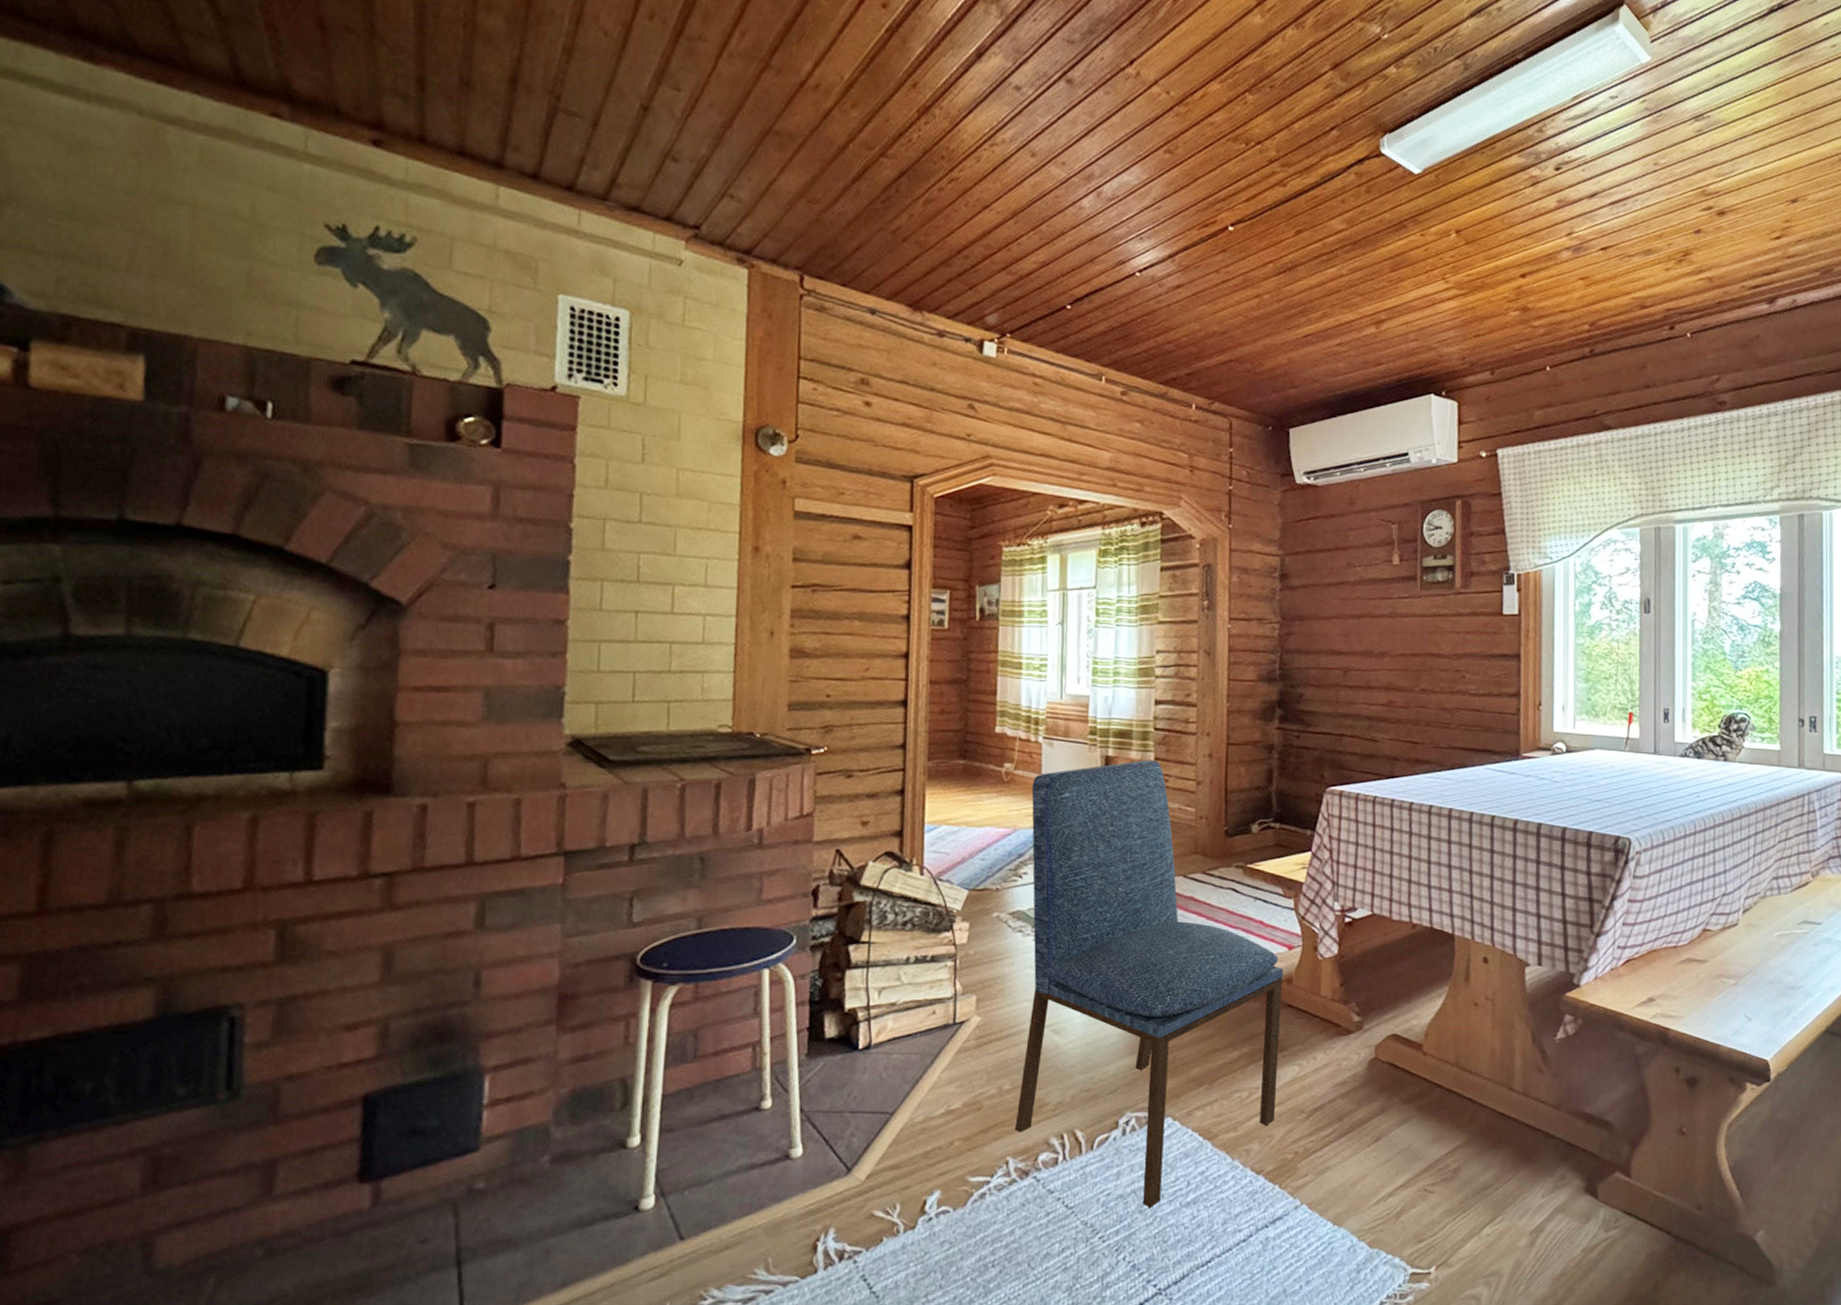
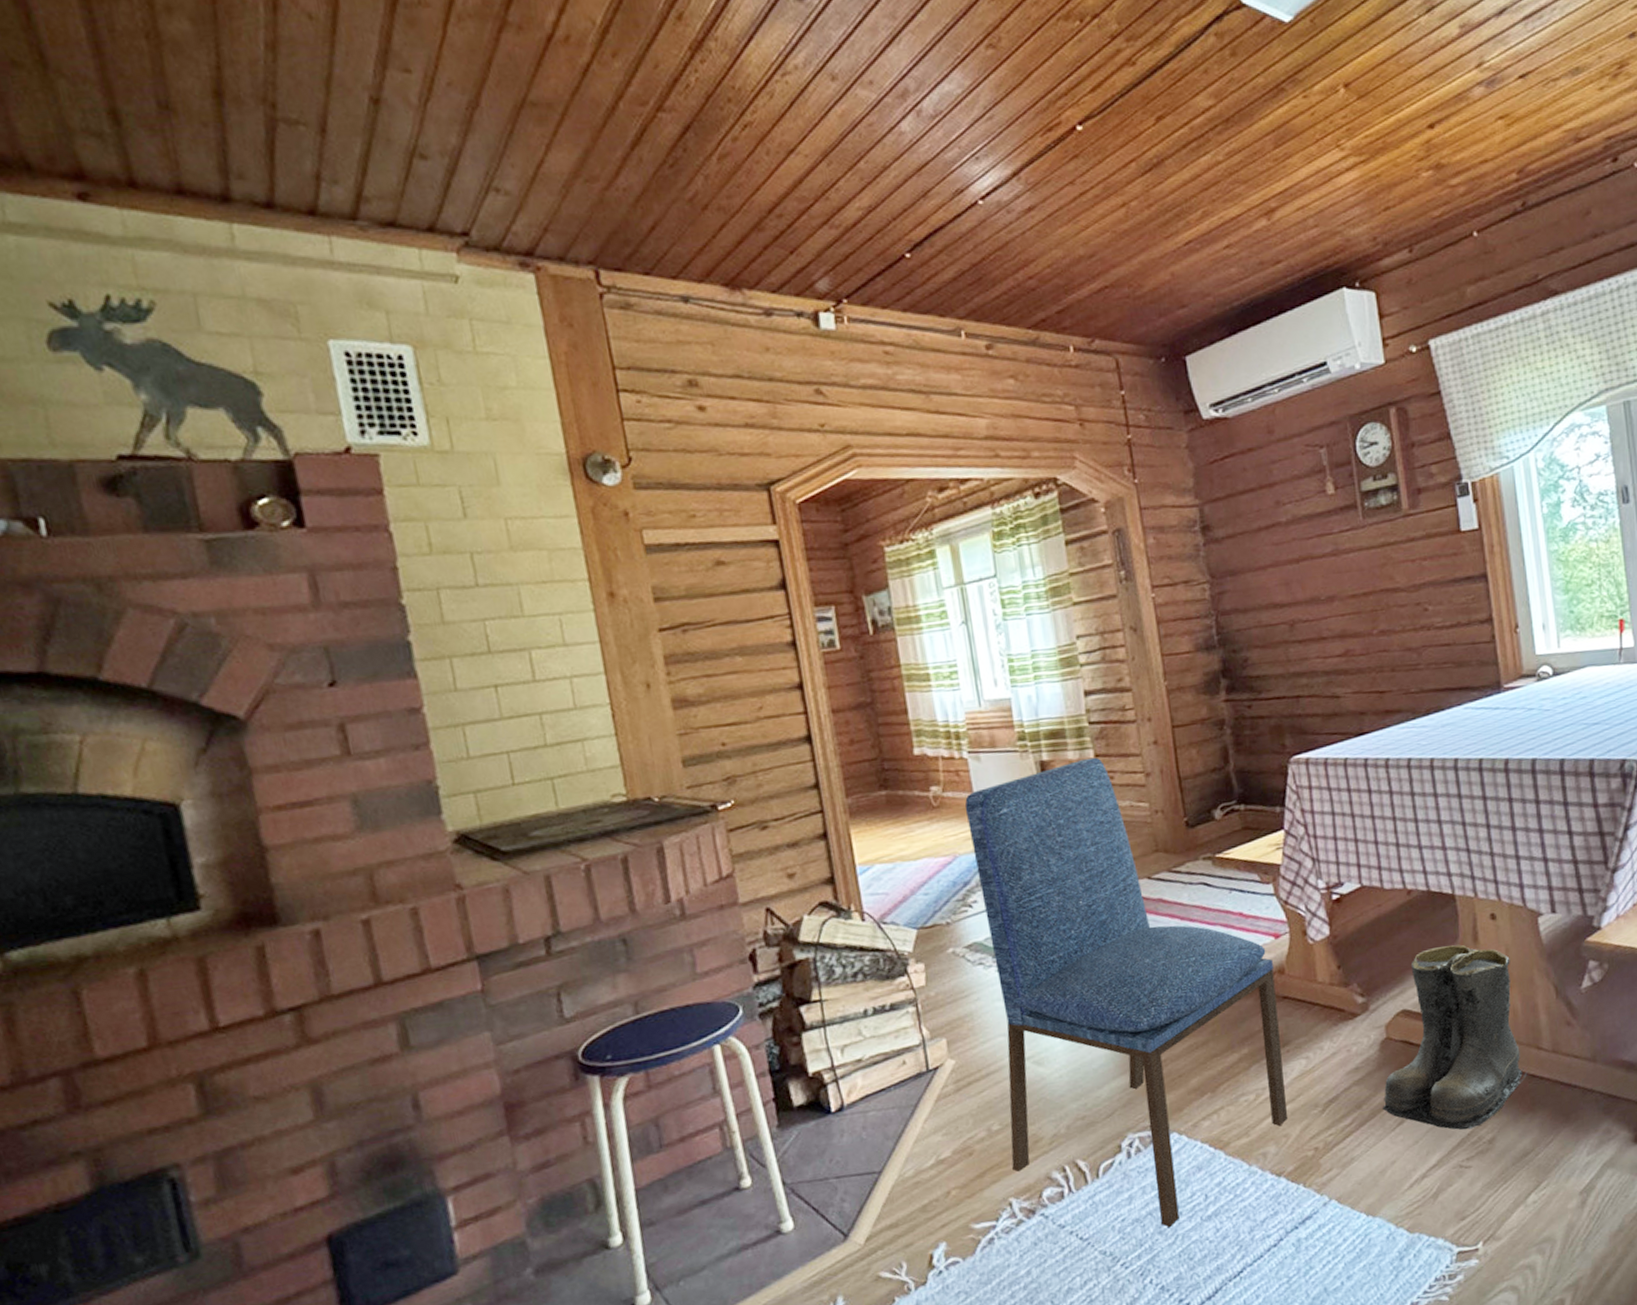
boots: none [1362,980,1498,1156] -> present [1383,944,1528,1130]

